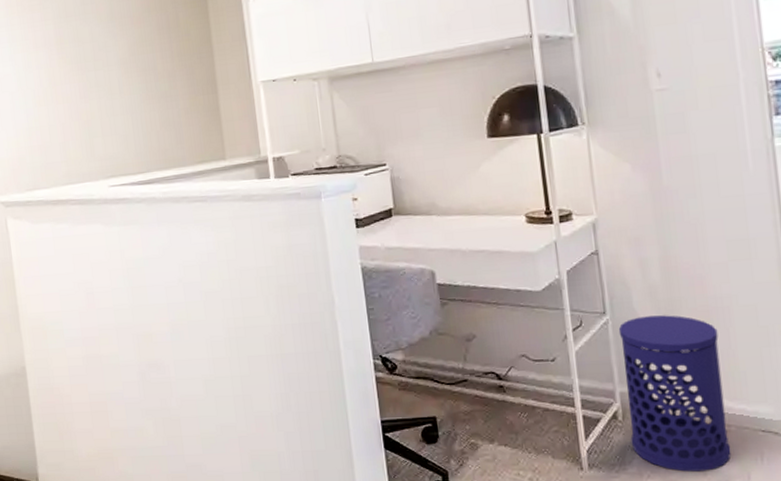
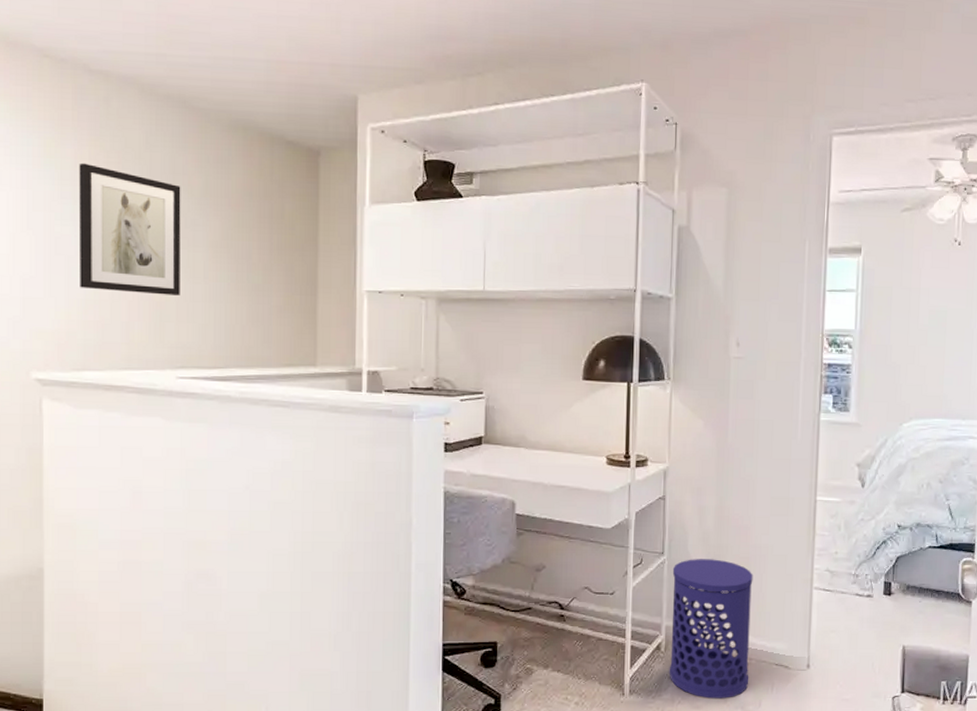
wall art: none [10,9,102,119] -> present [78,163,181,295]

